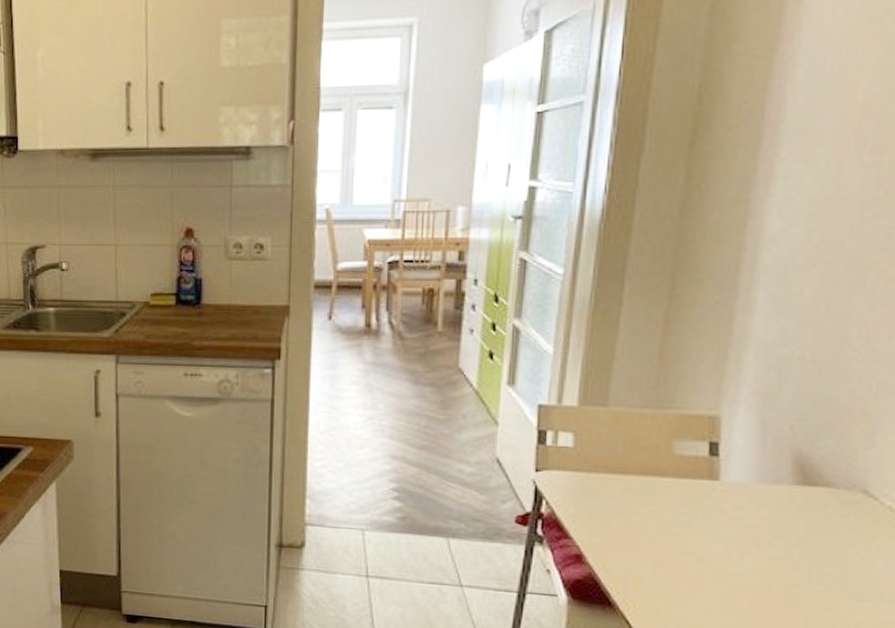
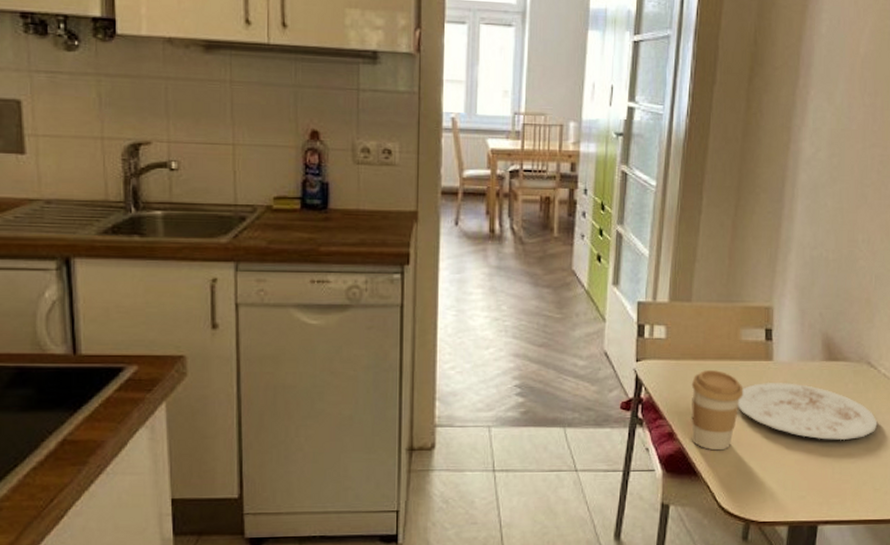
coffee cup: none [606,486,677,582] -> present [691,369,744,451]
plate: none [668,505,878,587] -> present [737,382,878,441]

